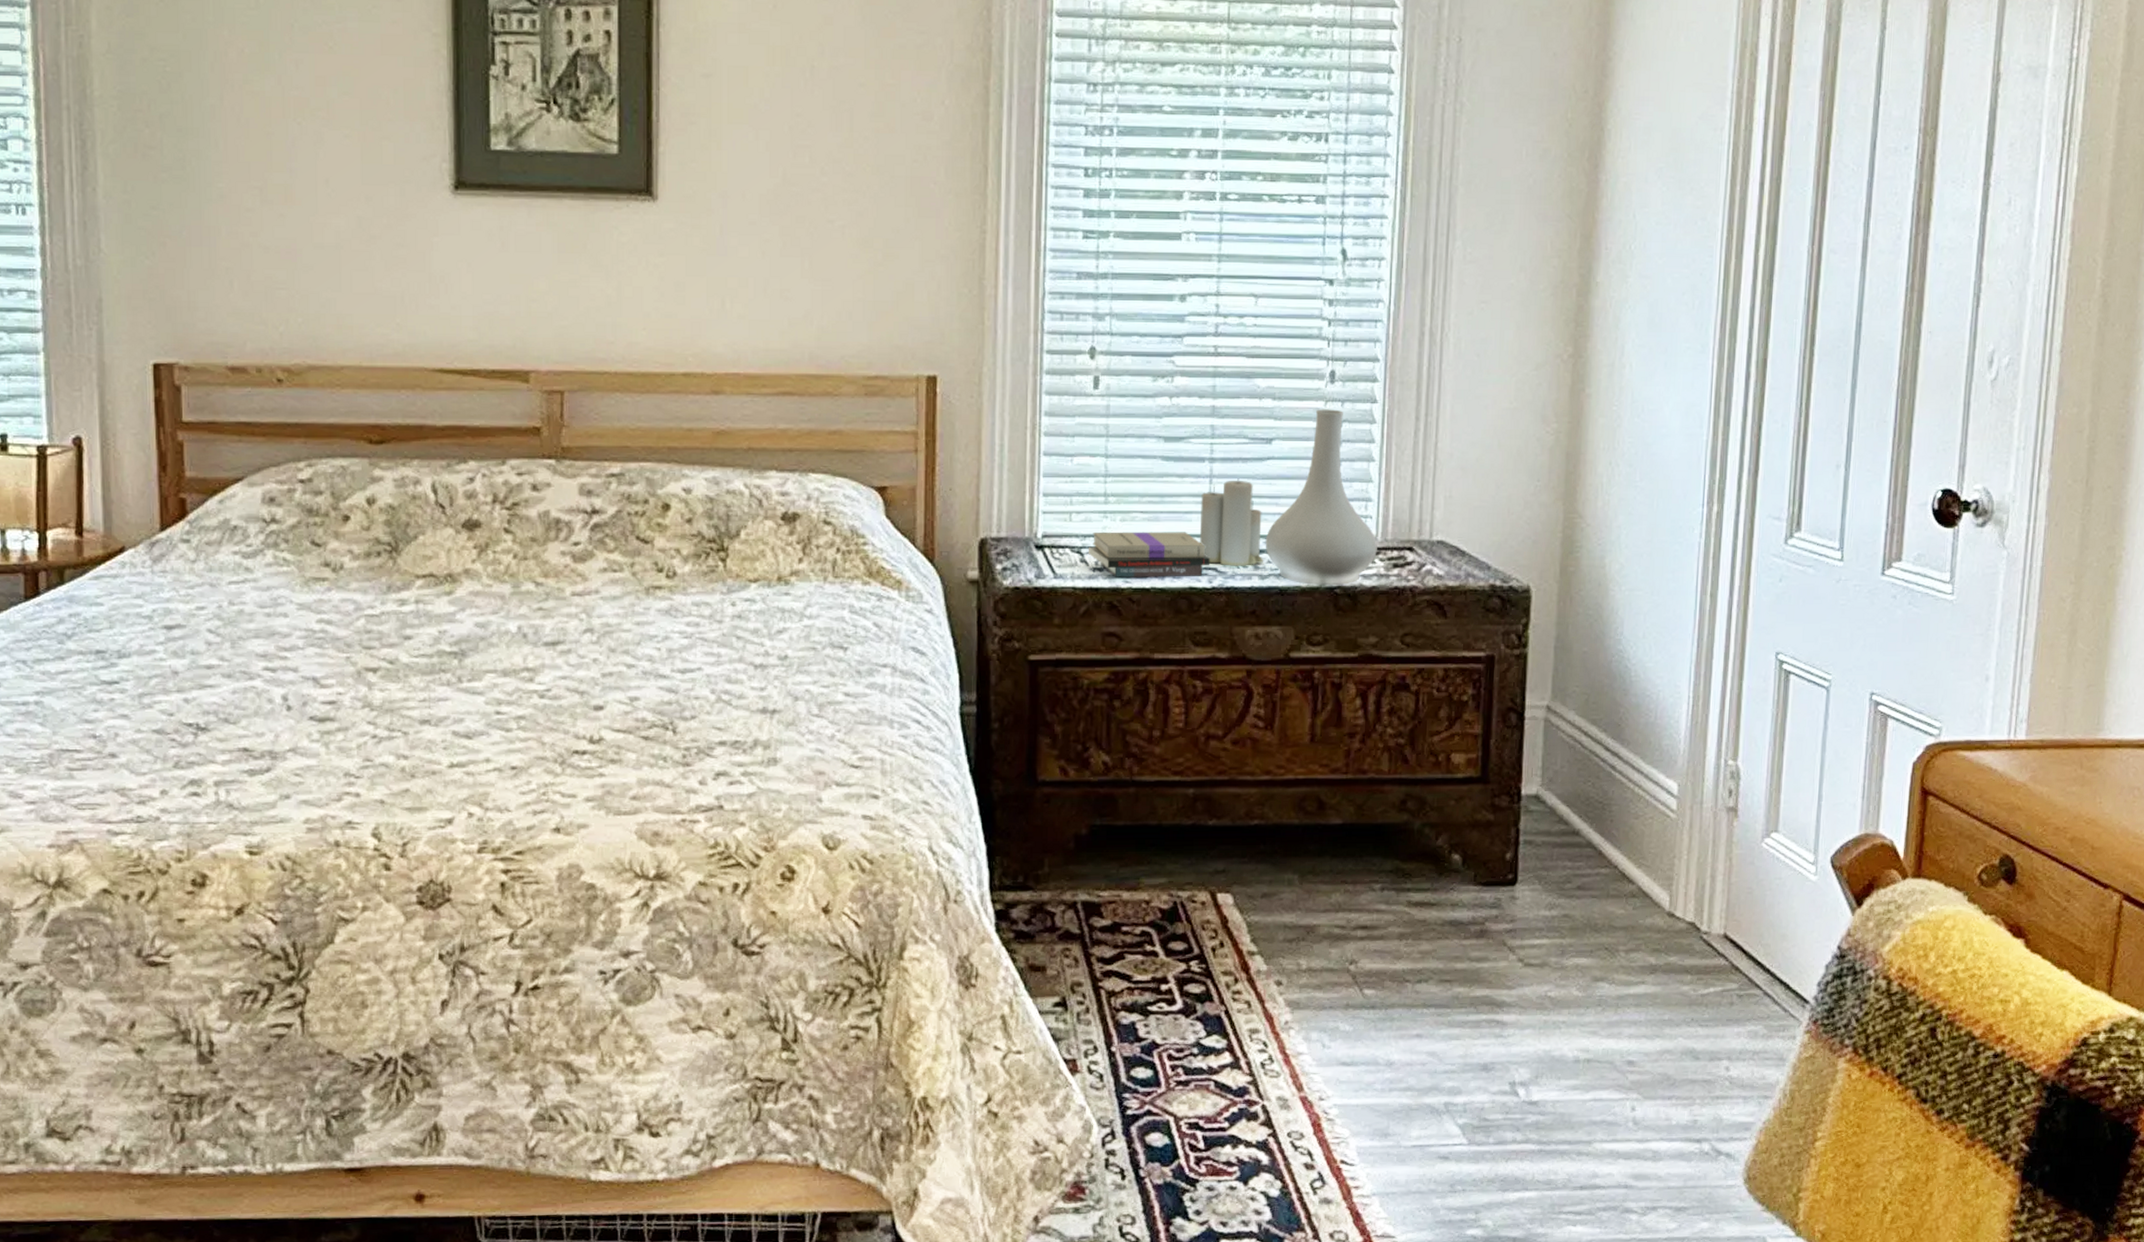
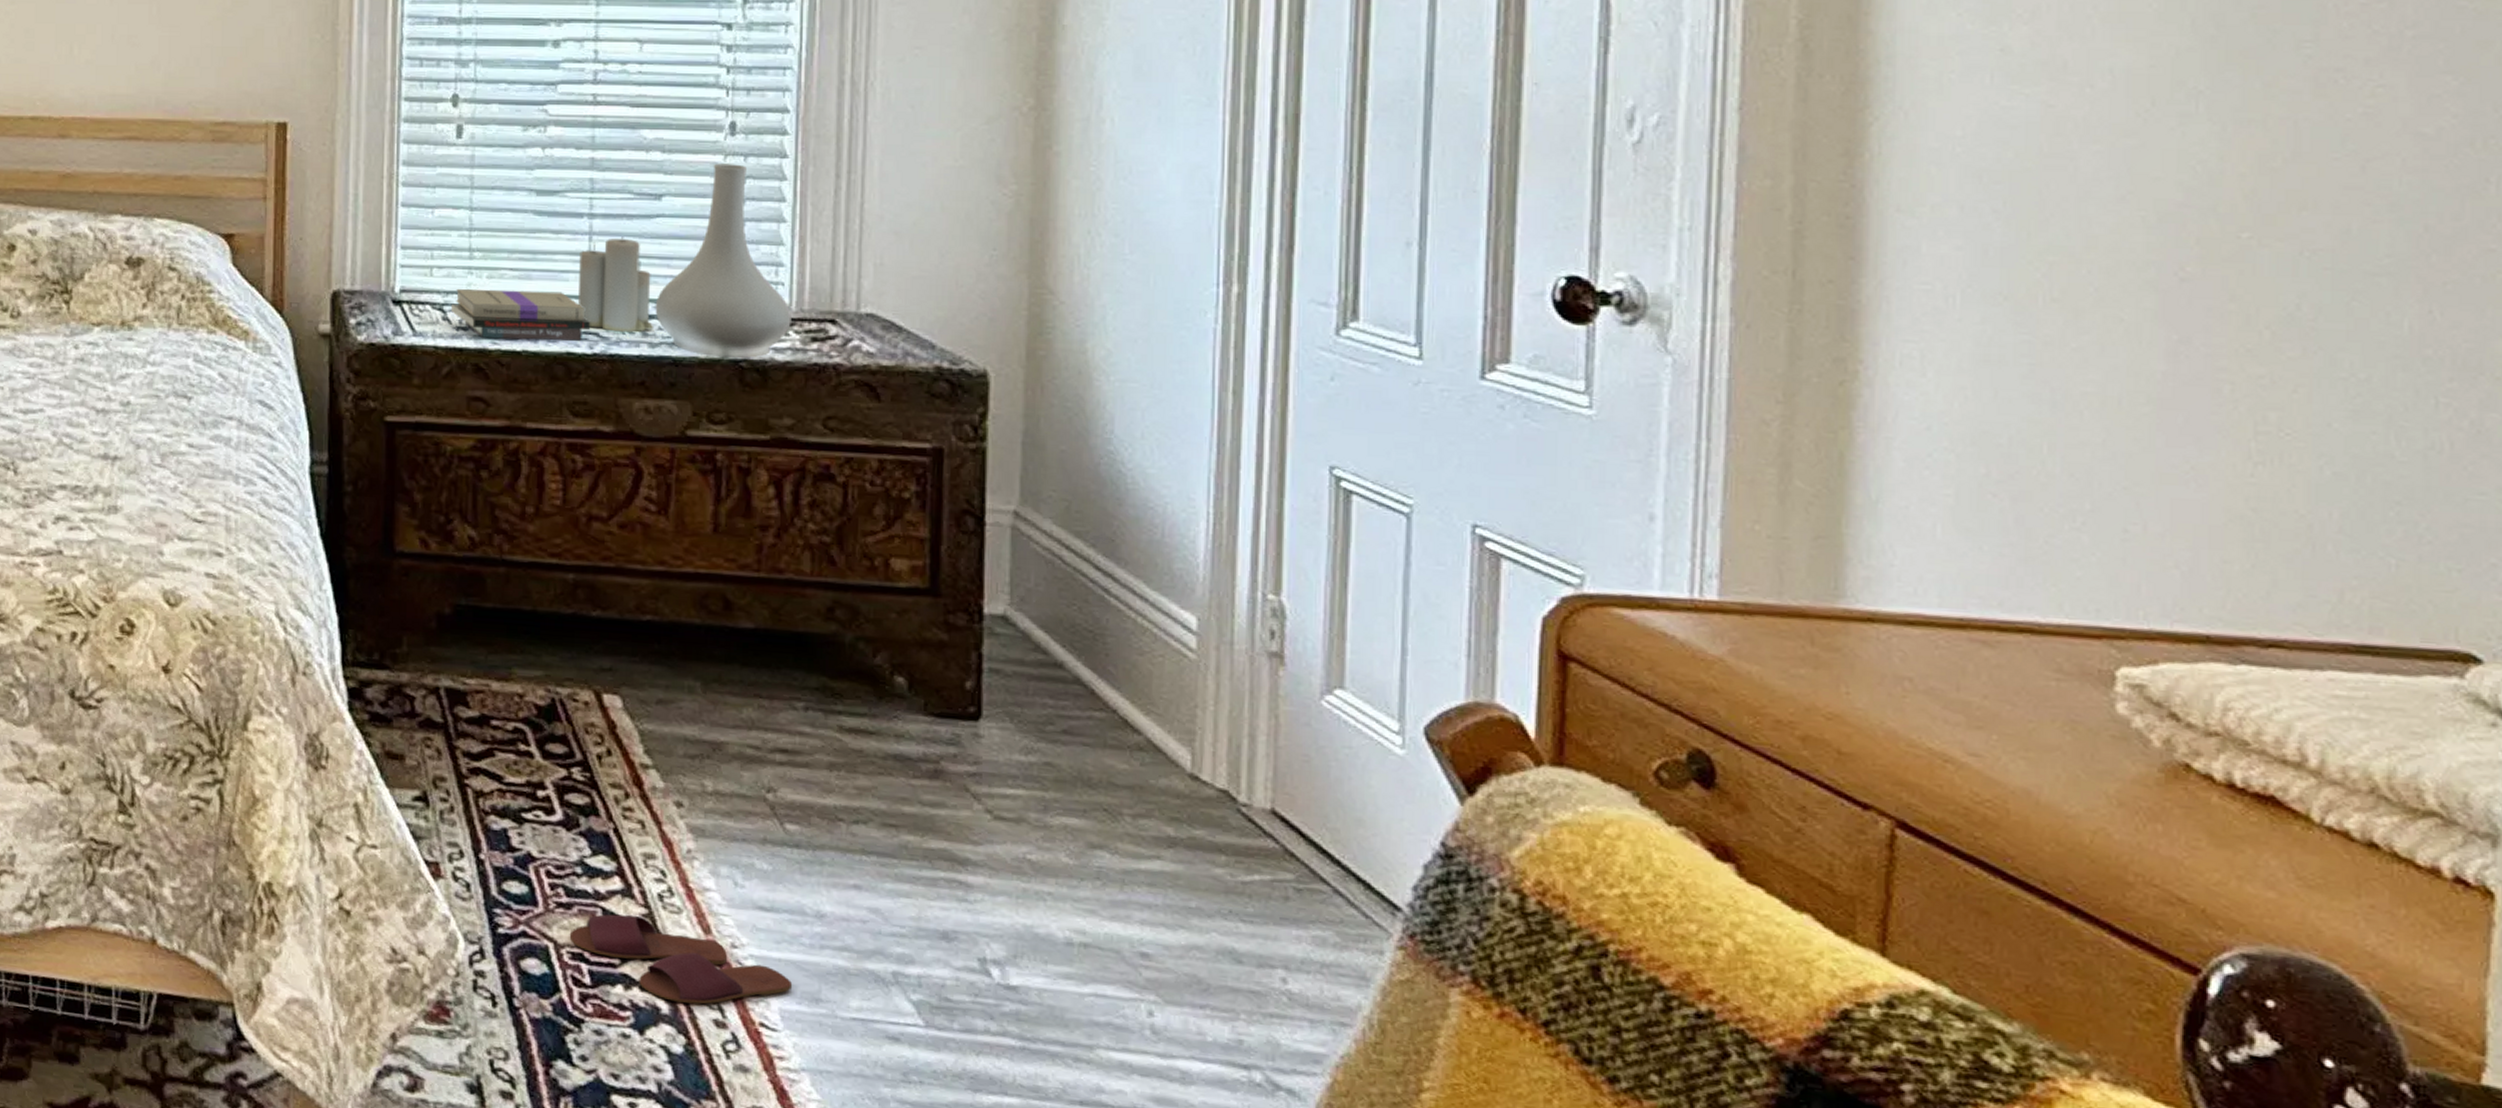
slippers: none [1187,1083,1367,1153] -> present [569,914,793,1004]

